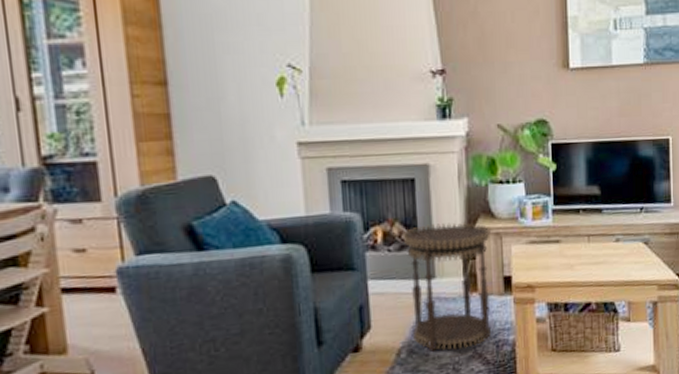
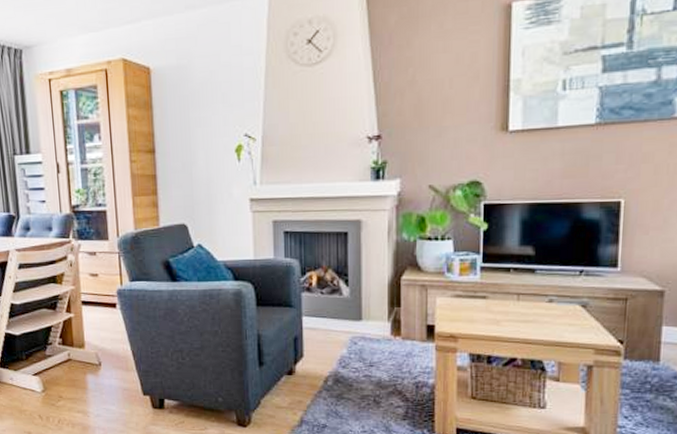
side table: present [401,223,492,352] -> none [333,273,418,384]

